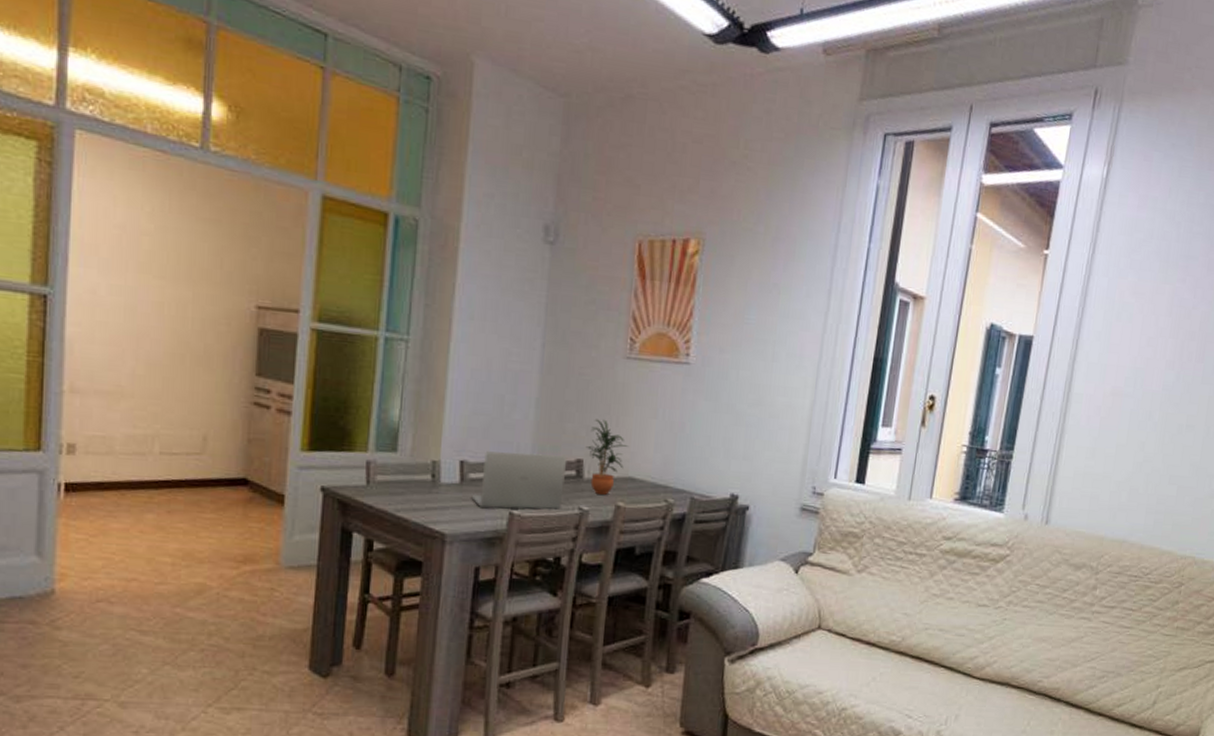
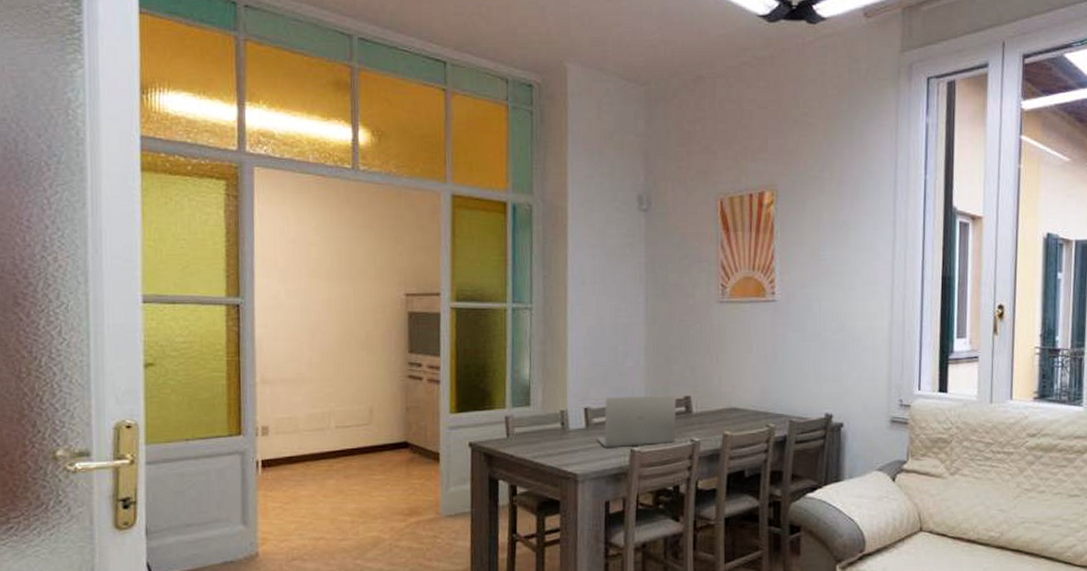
potted plant: present [586,418,628,495] -> none [692,358,729,426]

